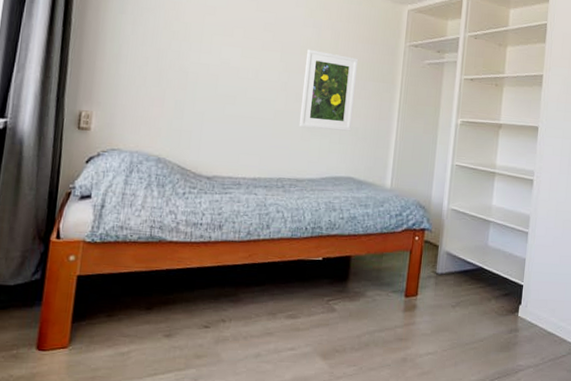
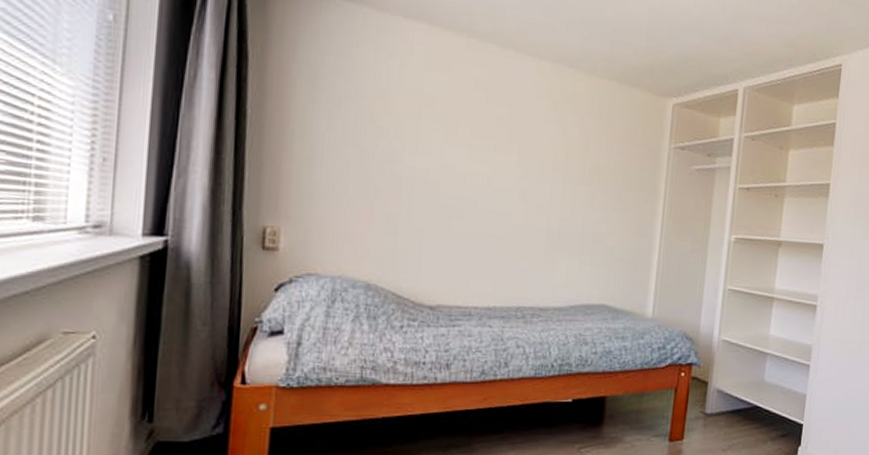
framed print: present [299,49,359,131] -> none [542,151,614,251]

